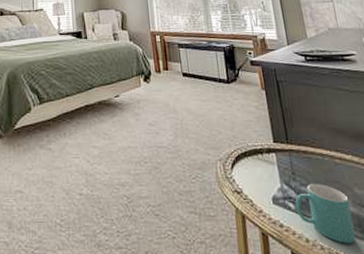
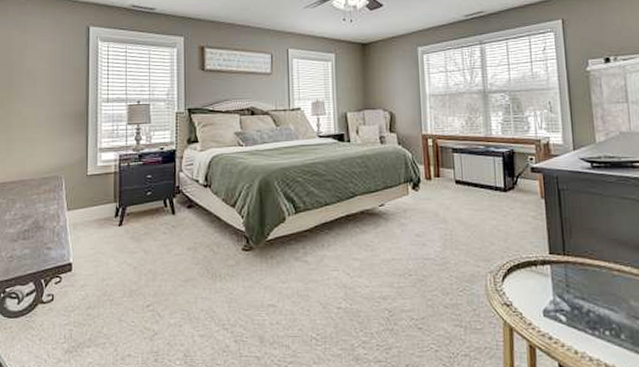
mug: present [295,183,356,244] -> none [566,295,626,355]

